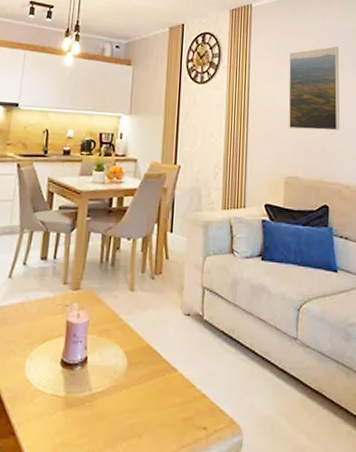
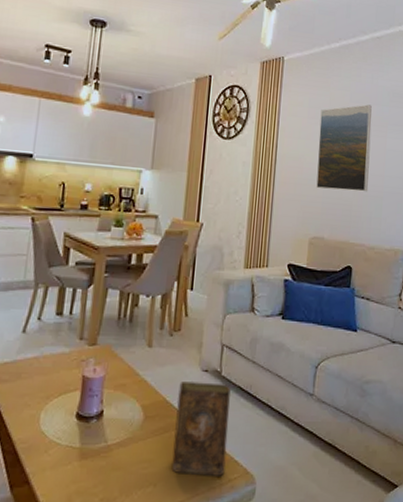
book: none [156,325,213,426] -> present [171,380,231,476]

